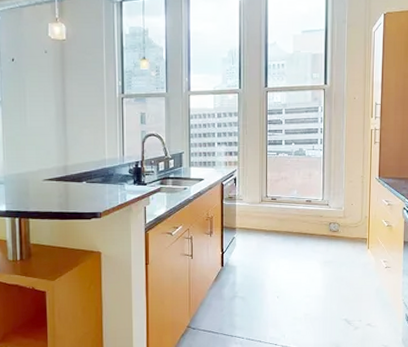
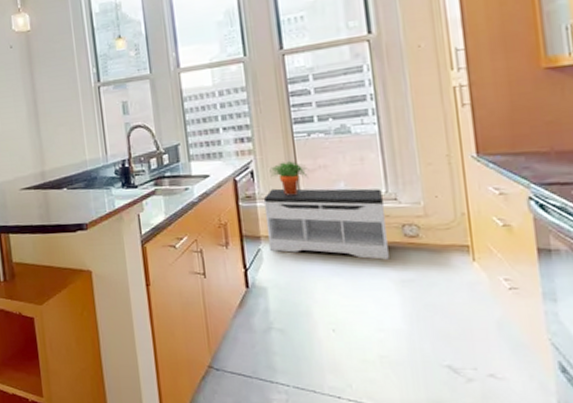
bench: none [241,192,321,247] -> present [263,188,389,260]
potted plant: none [248,173,275,198] -> present [269,161,309,195]

